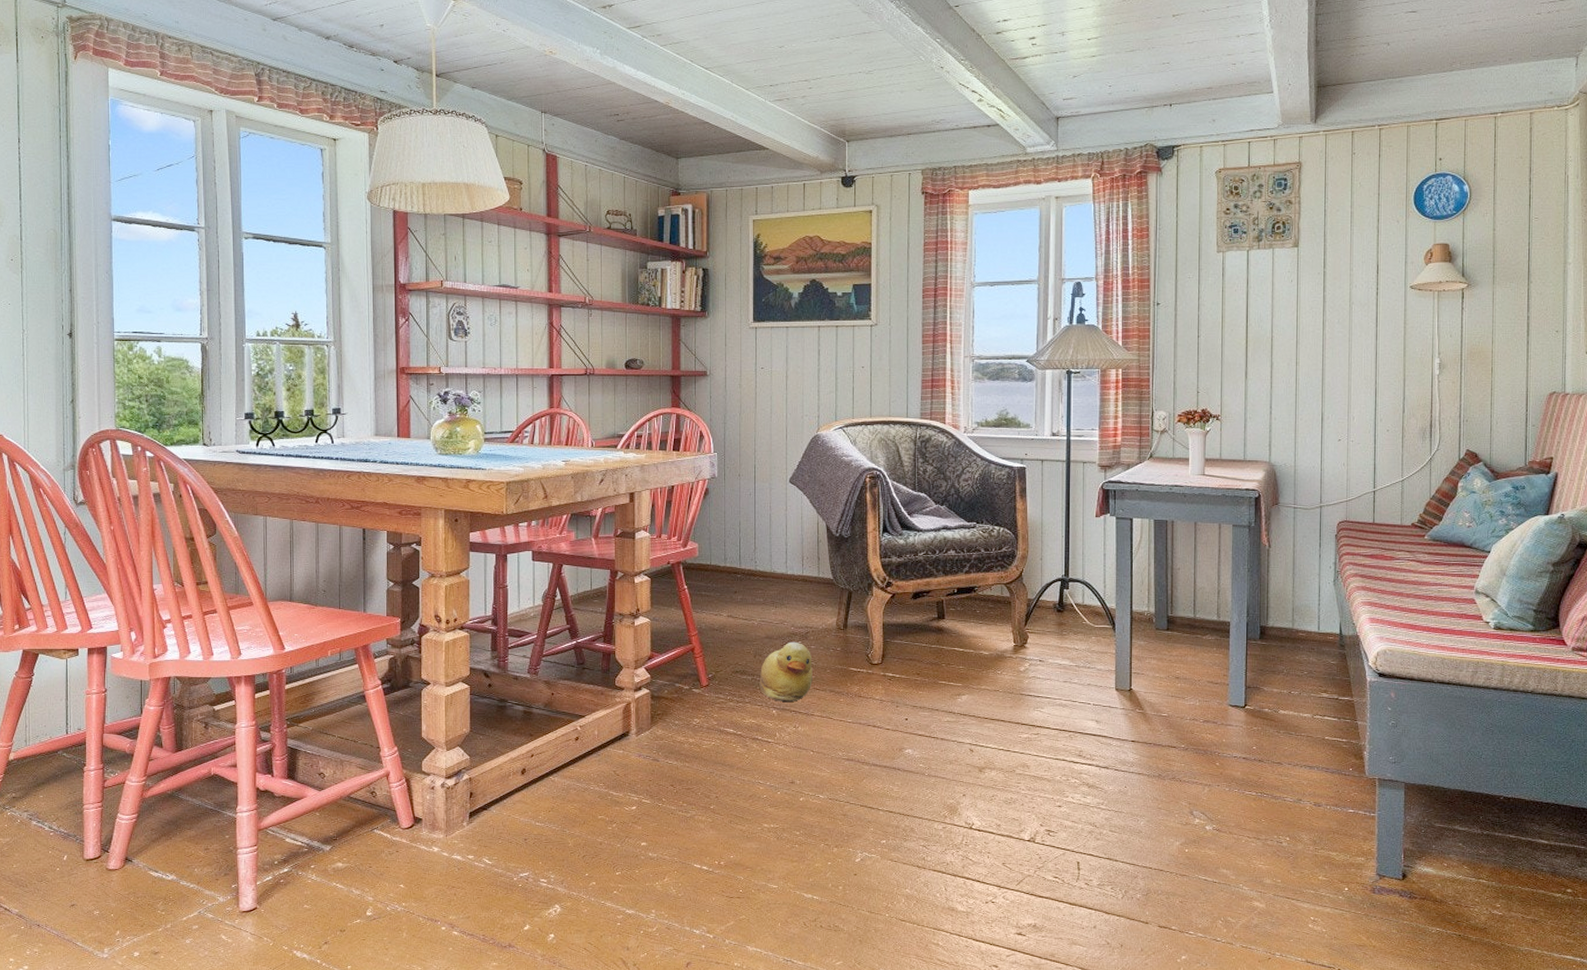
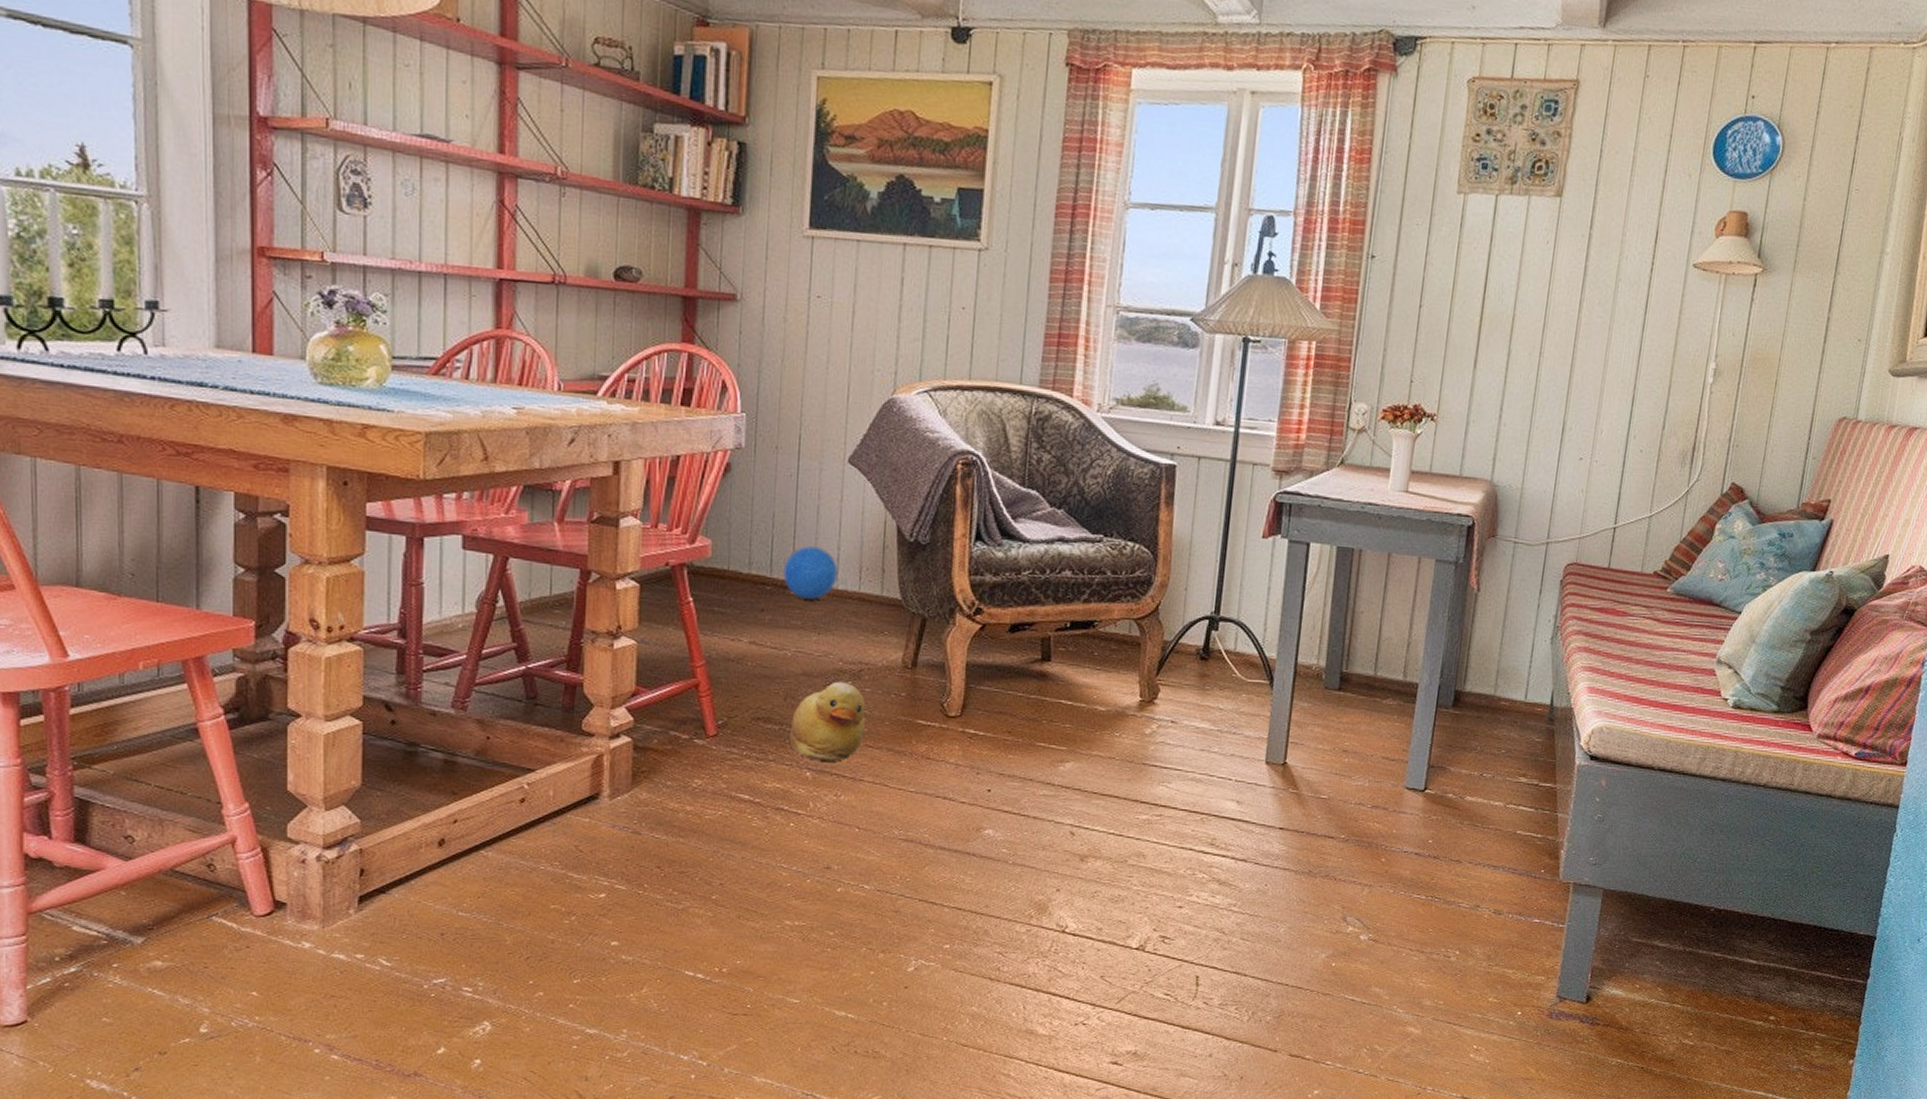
decorative ball: none [749,543,787,582] -> present [783,545,839,599]

